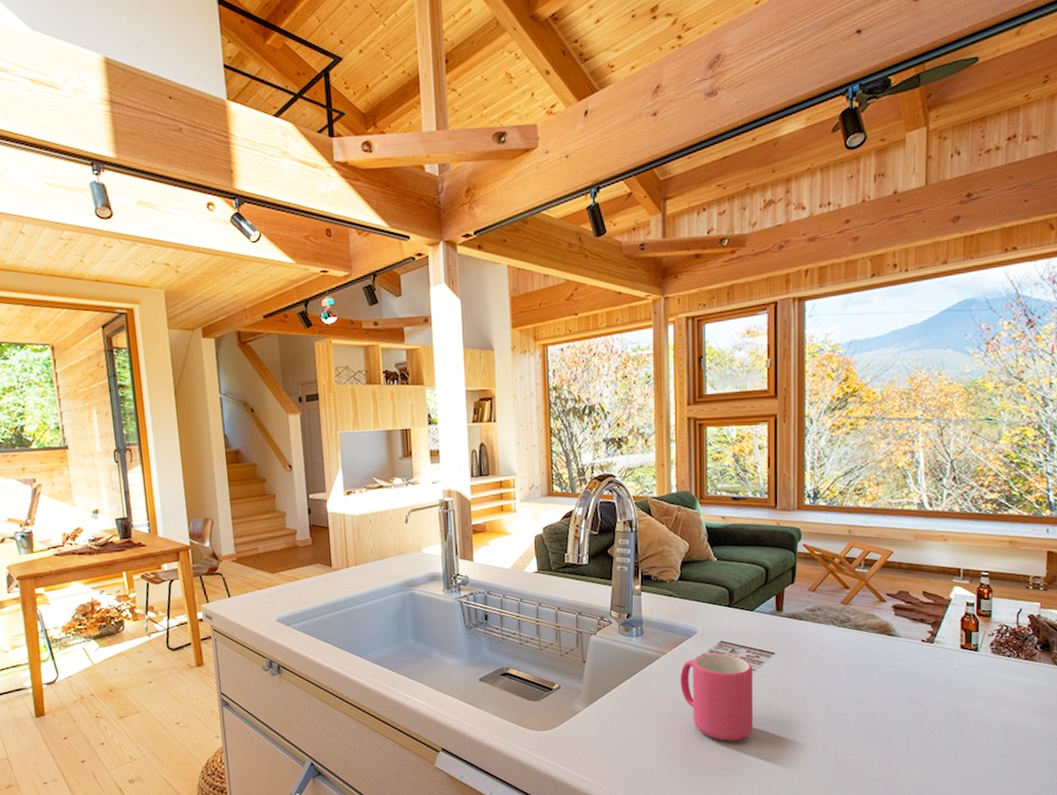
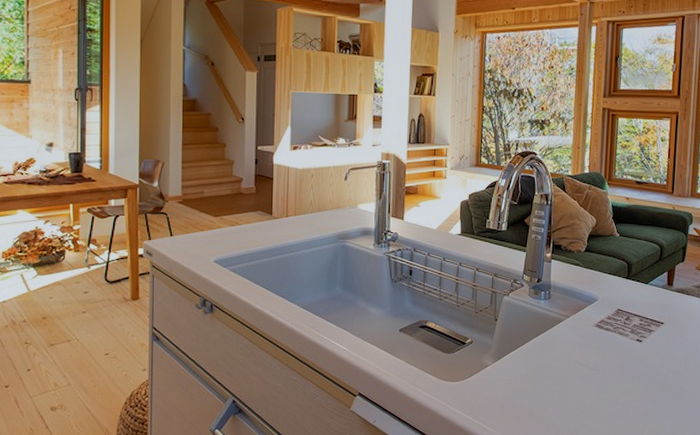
mug: present [680,653,753,741] -> none [580,319,644,401]

